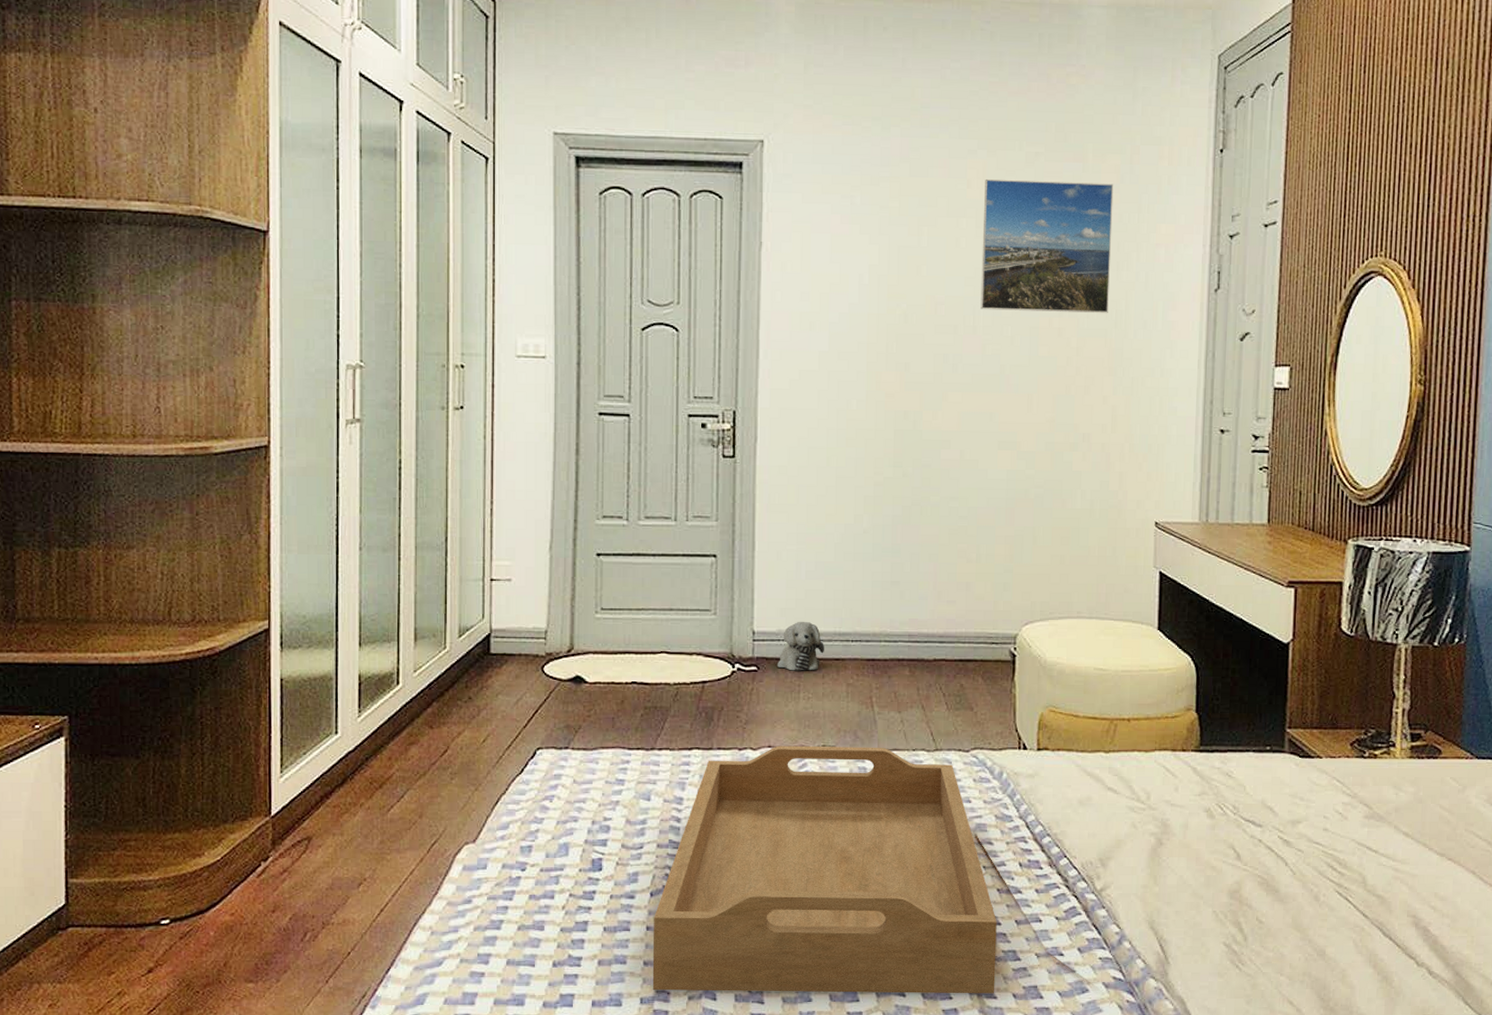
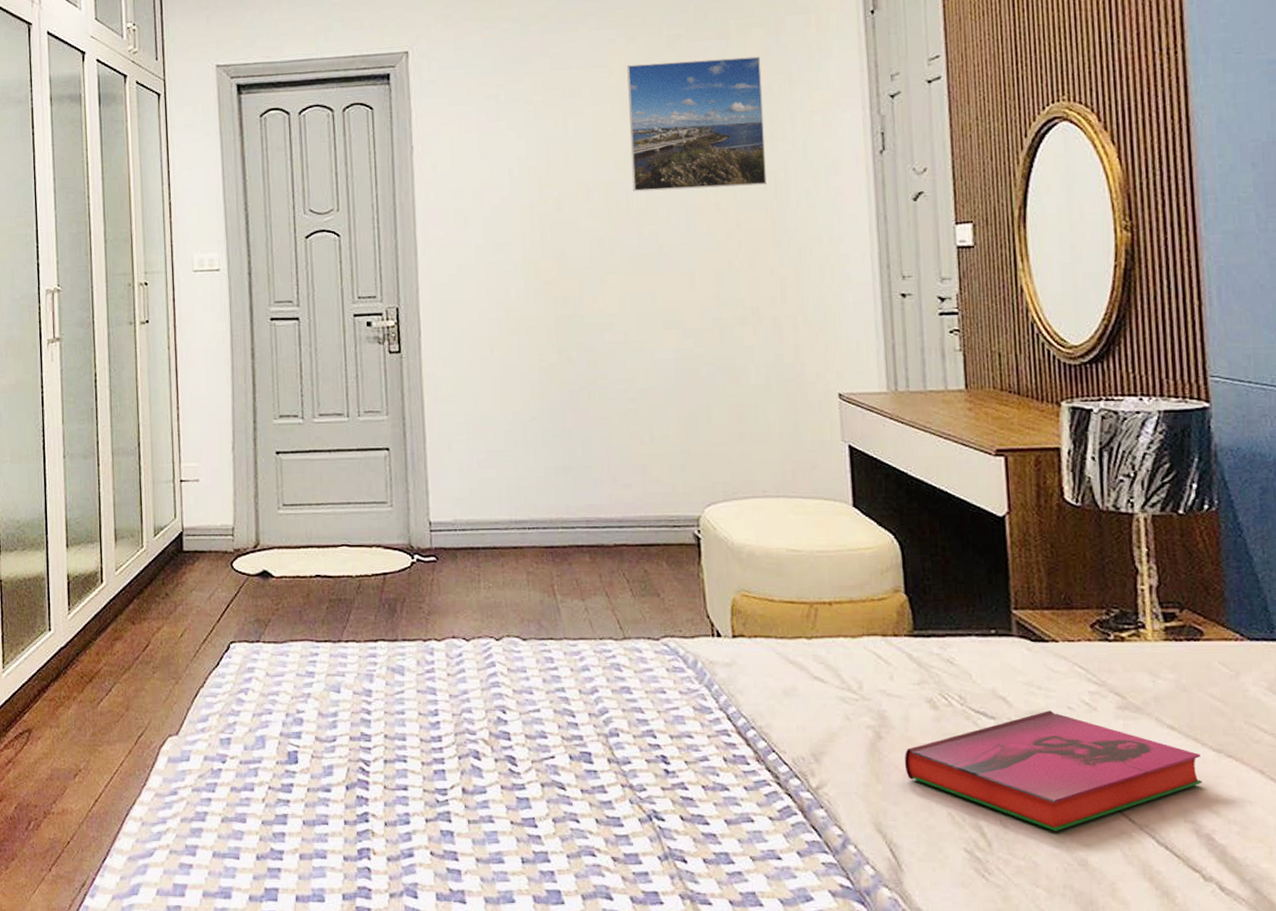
serving tray: present [652,745,997,994] -> none [351,636,709,900]
plush toy: present [778,621,824,671] -> none [456,510,502,561]
hardback book: none [1180,819,1427,926] -> present [904,710,1202,831]

